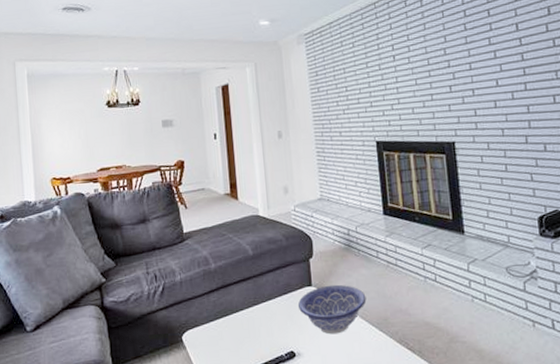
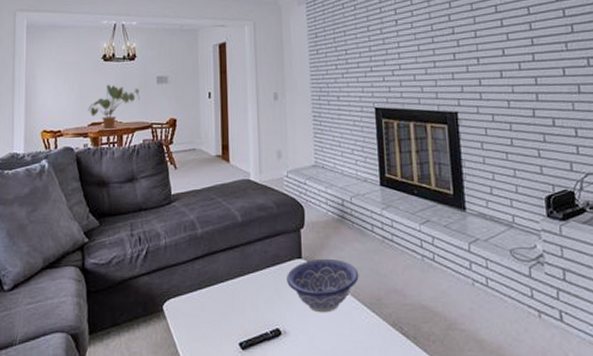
house plant: none [95,130,146,173] -> present [88,84,140,129]

